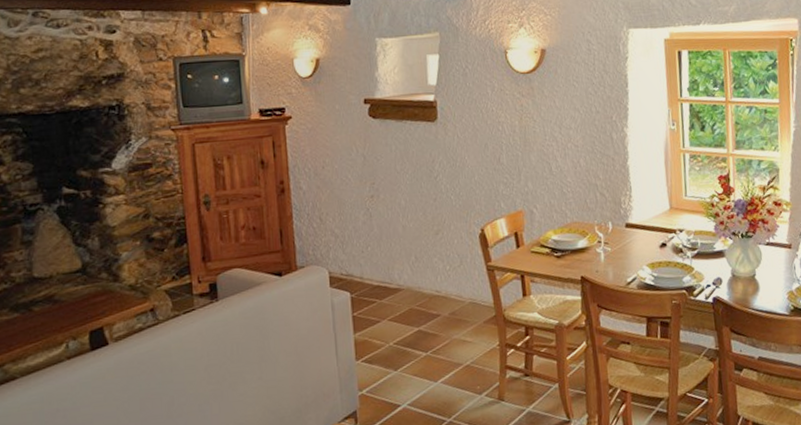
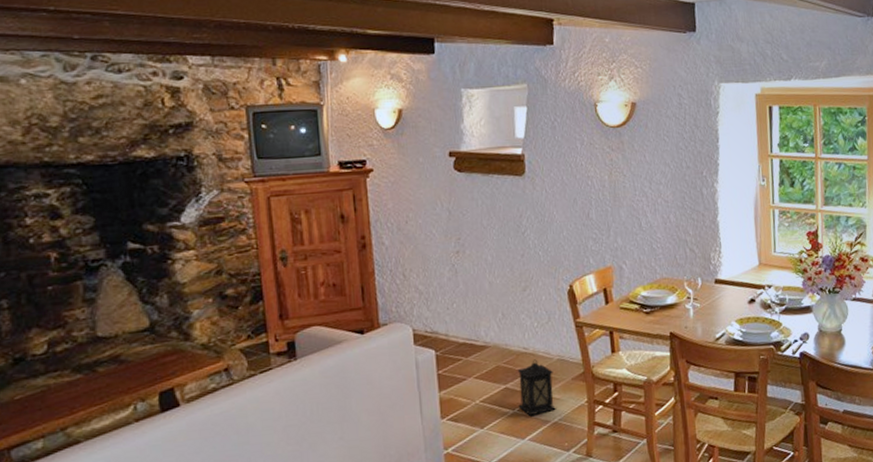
lantern: none [430,302,468,358] -> present [517,359,556,416]

